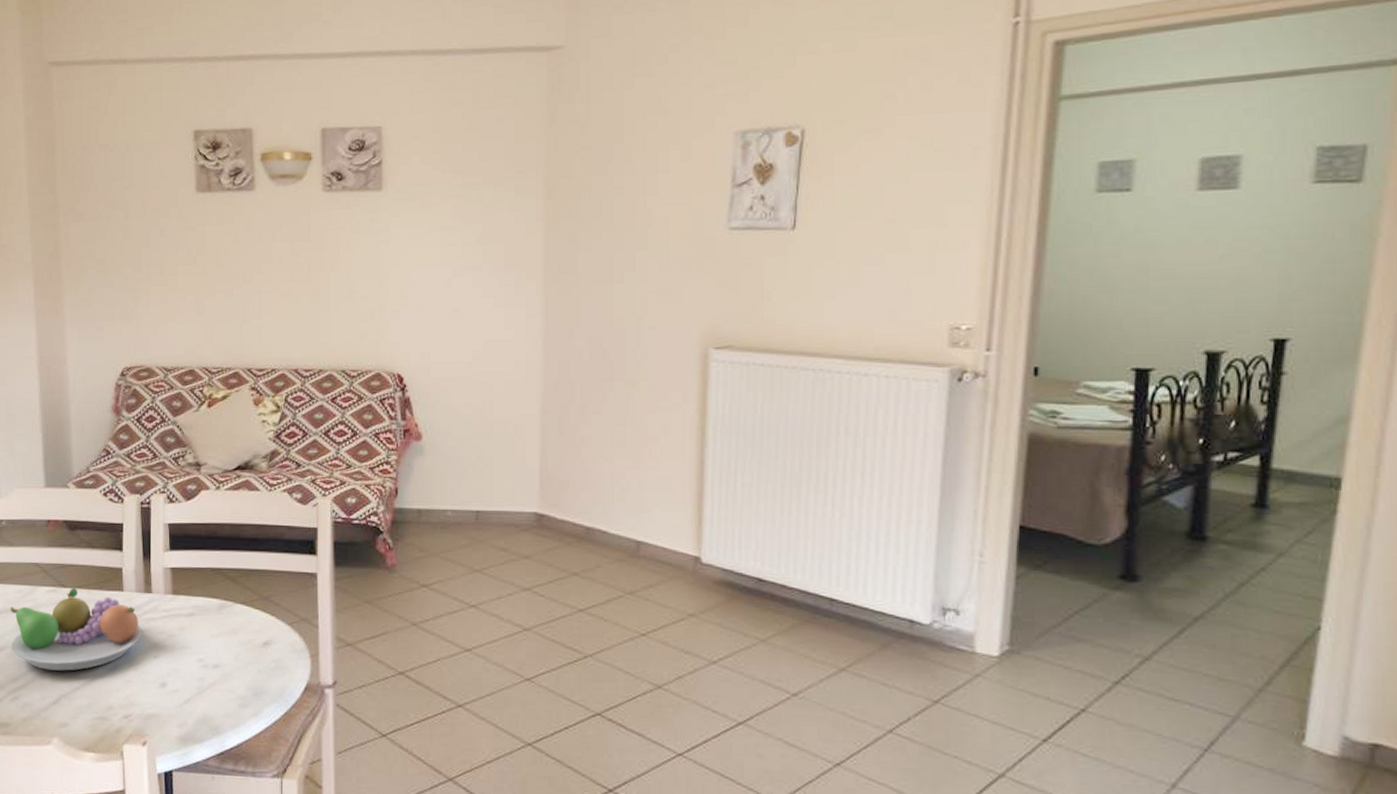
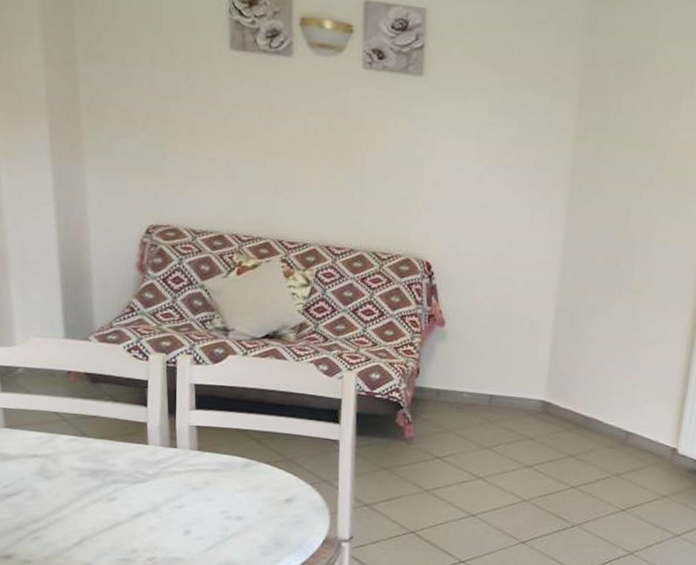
fruit bowl: present [10,587,142,671] -> none [29,438,167,516]

